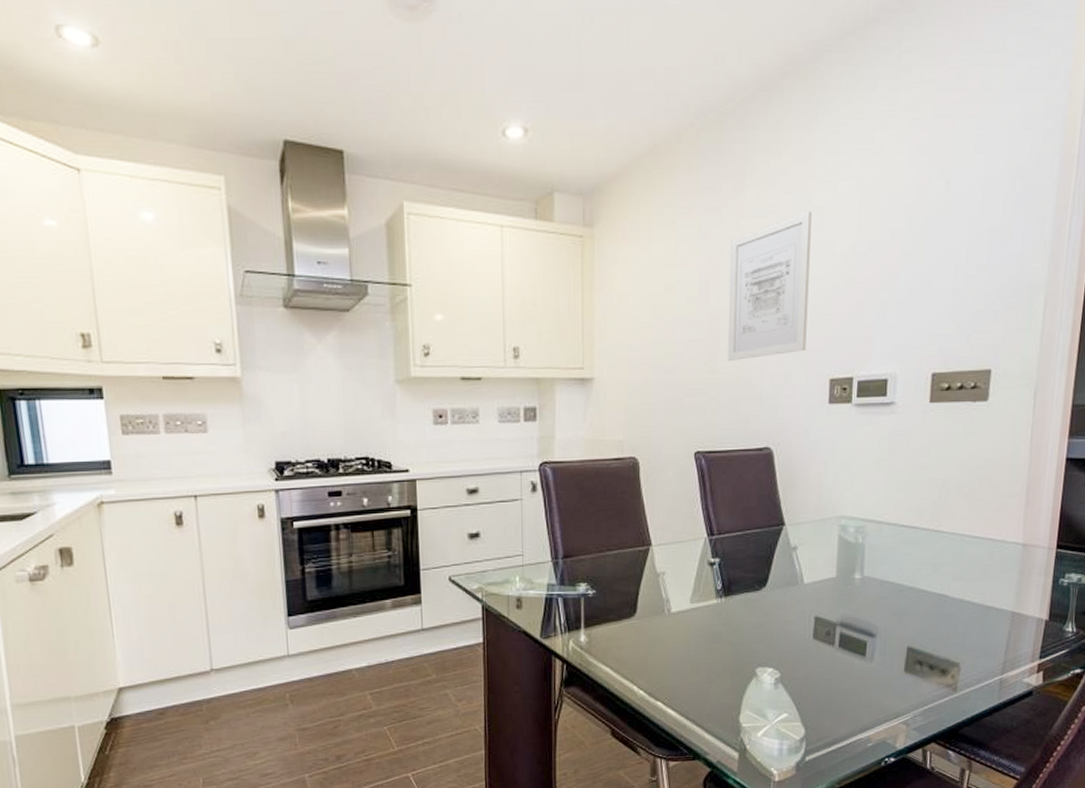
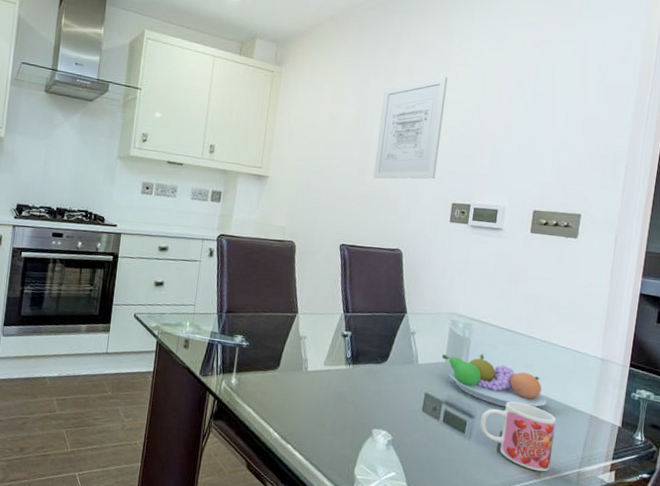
fruit bowl: none [831,560,961,619] -> present [441,354,547,408]
mug: none [883,610,973,686] -> present [480,401,557,472]

